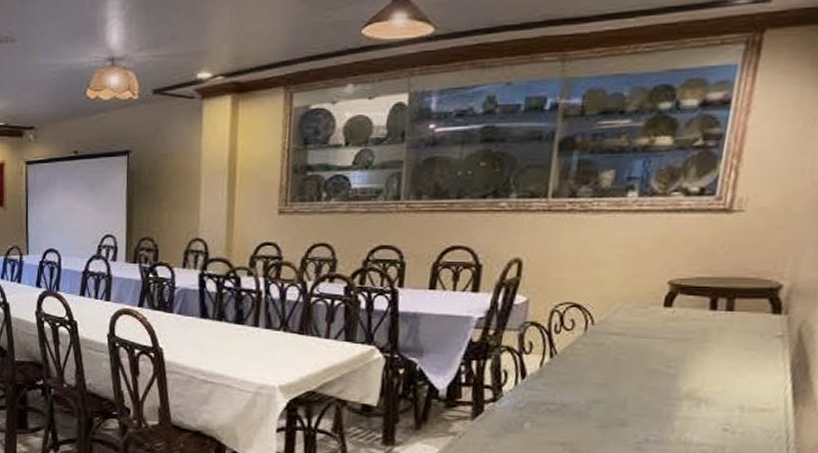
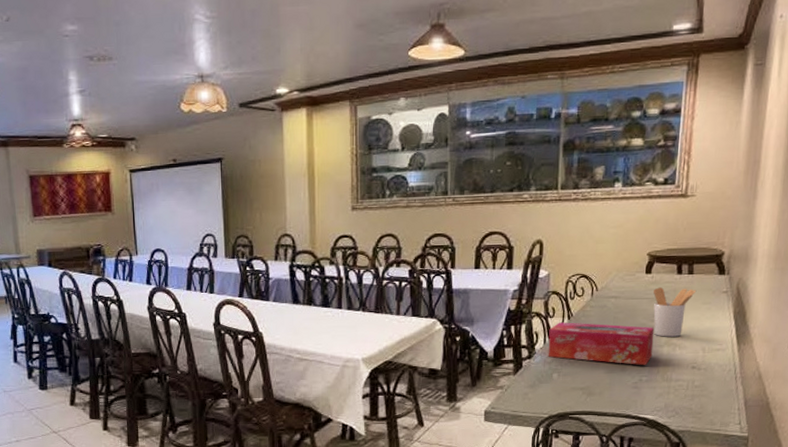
tissue box: none [519,360,672,423] -> present [548,322,655,366]
utensil holder: none [670,325,737,389] -> present [653,287,697,337]

